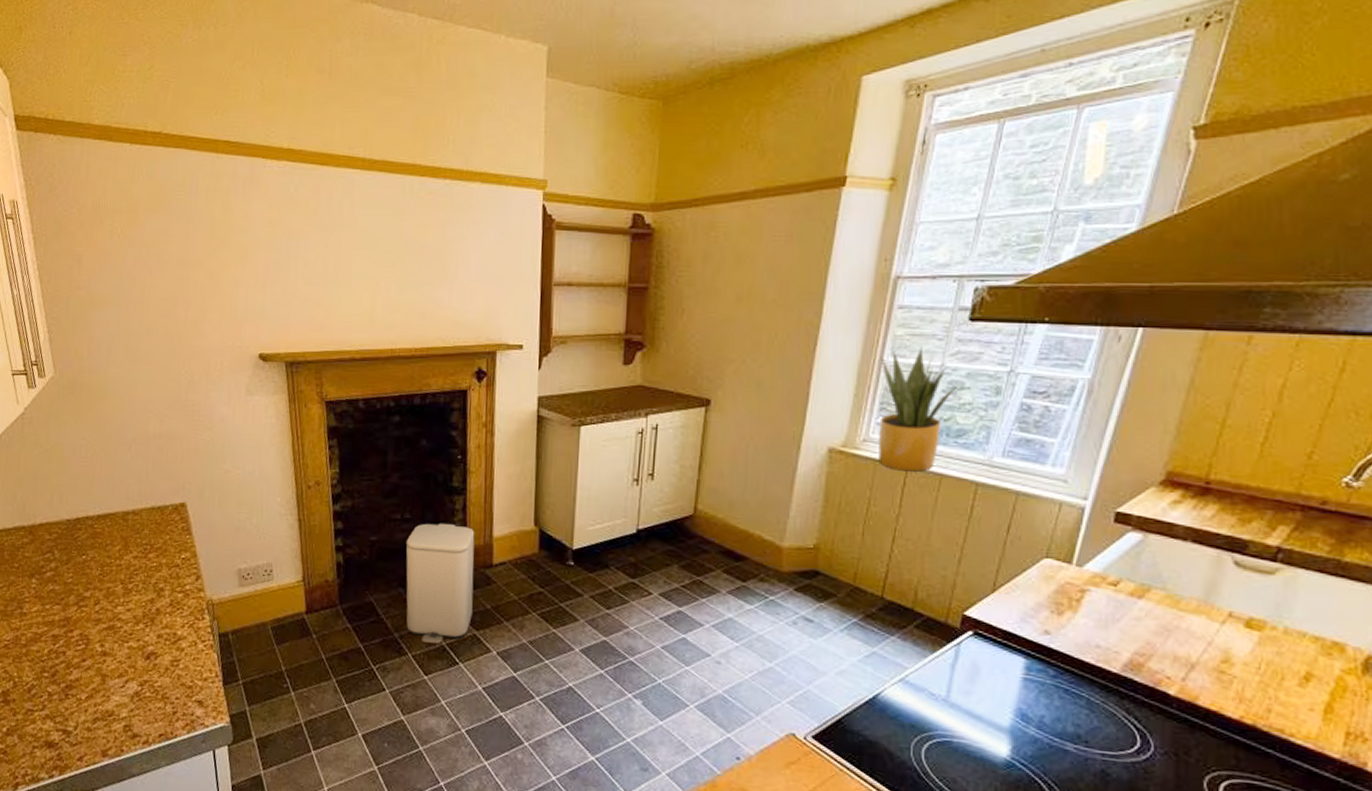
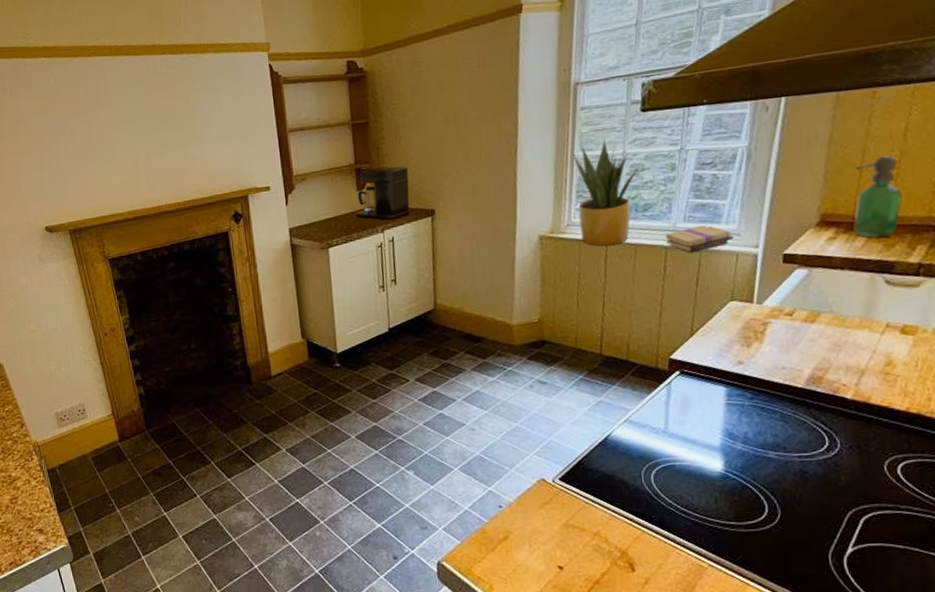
pedal bin: present [406,523,475,645] -> none [195,347,261,451]
coffee maker: none [618,341,686,405] -> present [356,166,411,221]
books: none [977,463,1059,495] -> present [665,224,734,253]
soap dispenser: none [1204,413,1268,510] -> present [853,155,902,238]

